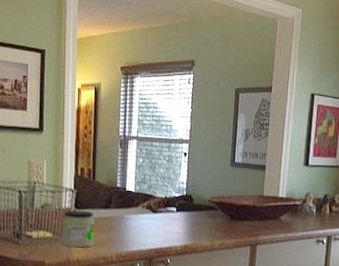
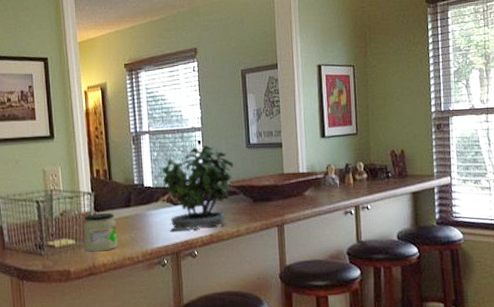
potted plant: none [144,153,216,239] -> present [161,142,234,232]

